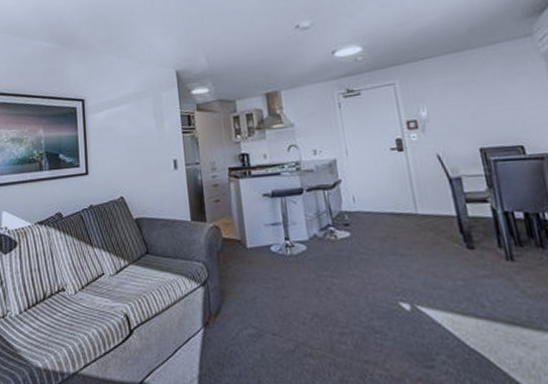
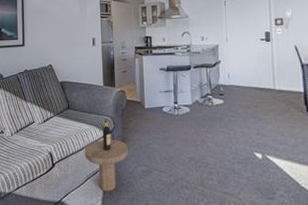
side table: none [171,265,229,366] -> present [84,119,128,191]

